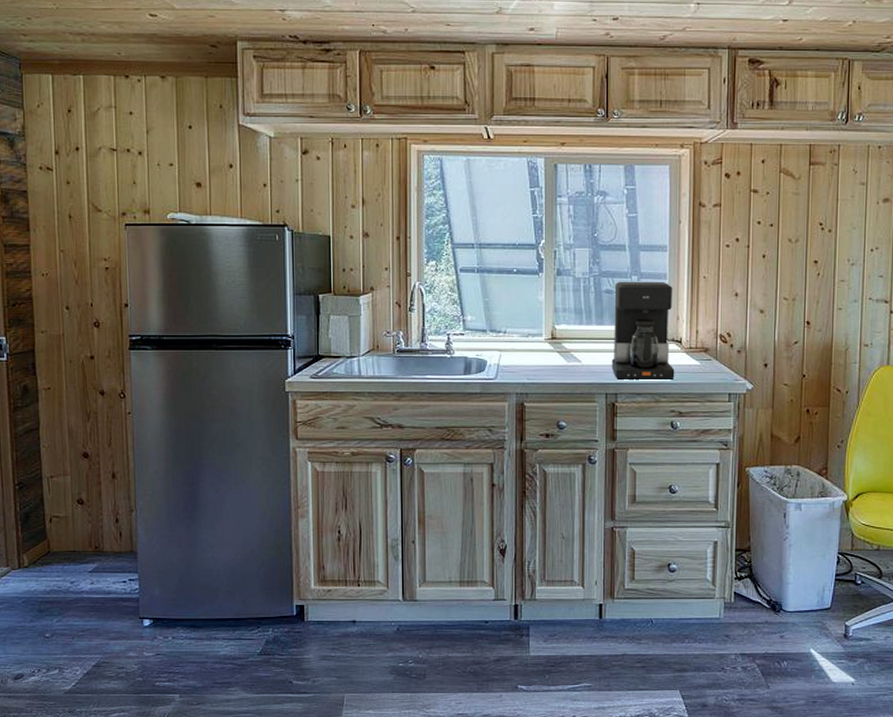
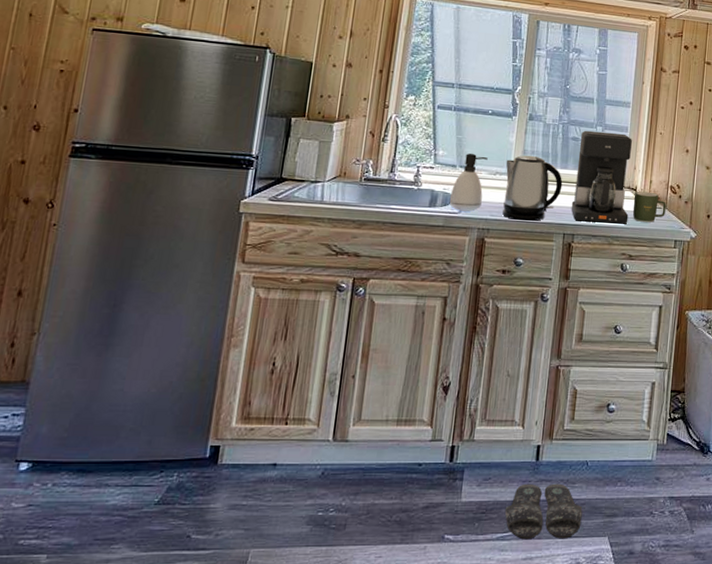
soap dispenser: none [483,315,518,378] -> present [449,153,488,213]
kettle: none [537,313,600,383] -> present [502,155,563,222]
slippers: none [573,640,651,691] -> present [504,483,583,540]
mug: none [679,343,716,376] -> present [632,191,666,222]

